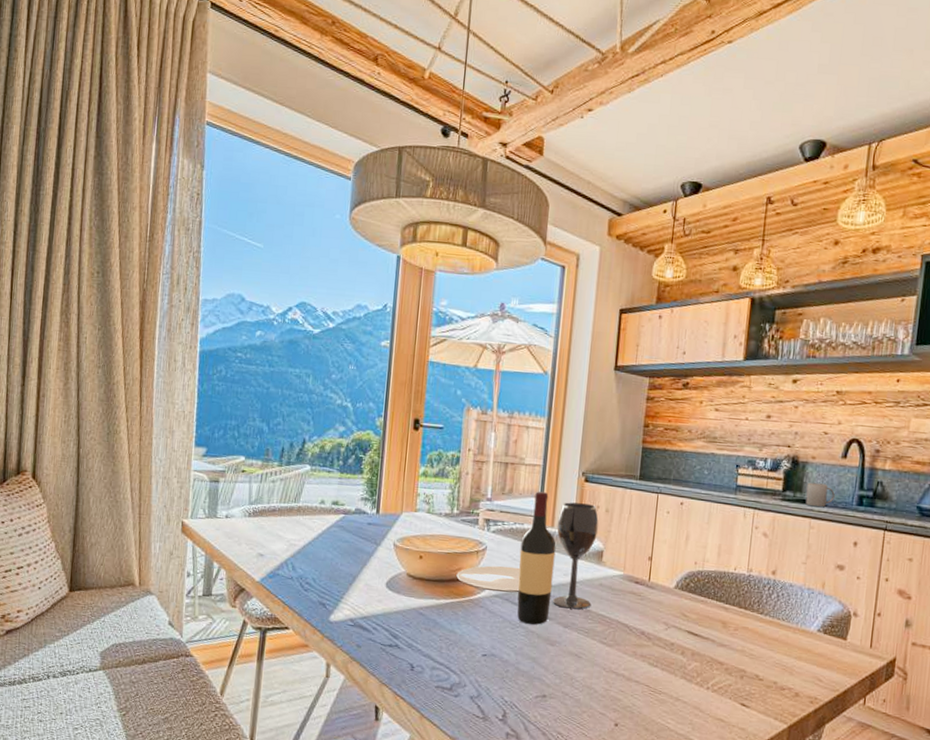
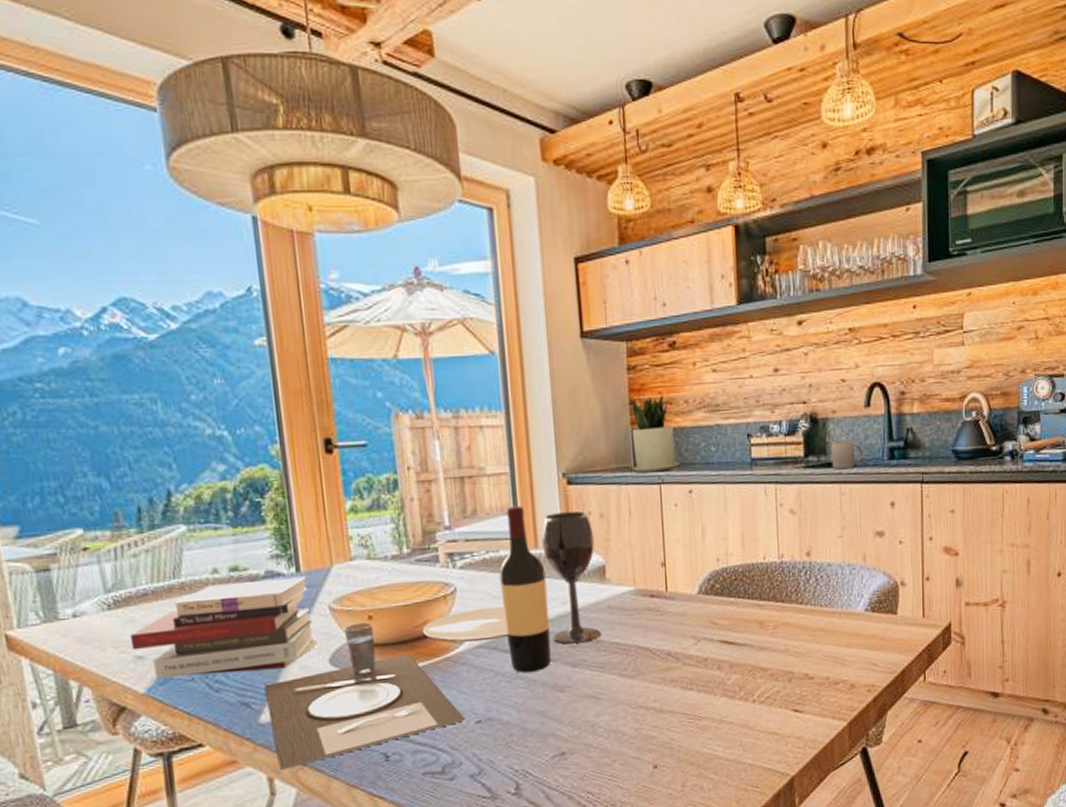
books: none [257,512,383,583] -> present [129,576,318,680]
place setting: none [335,559,475,660] -> present [265,622,465,770]
planter: none [638,422,678,484] -> present [629,394,681,473]

